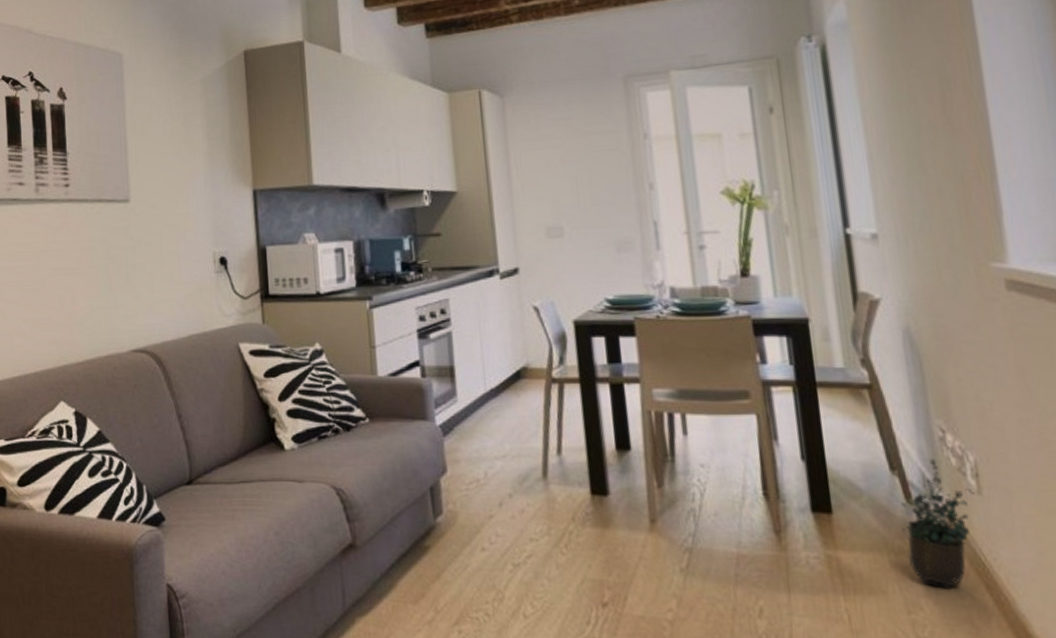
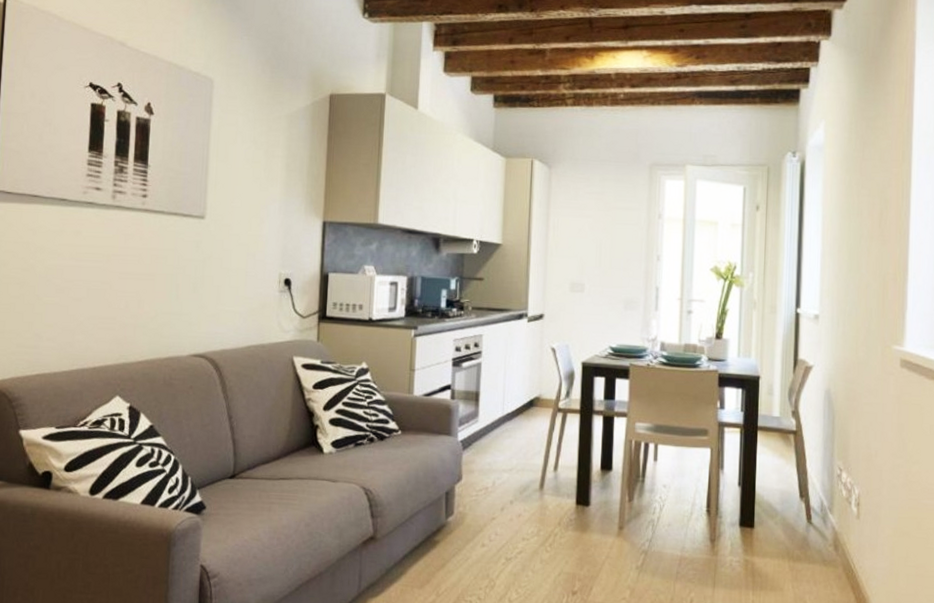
potted plant: present [900,459,975,588] -> none [801,490,855,587]

